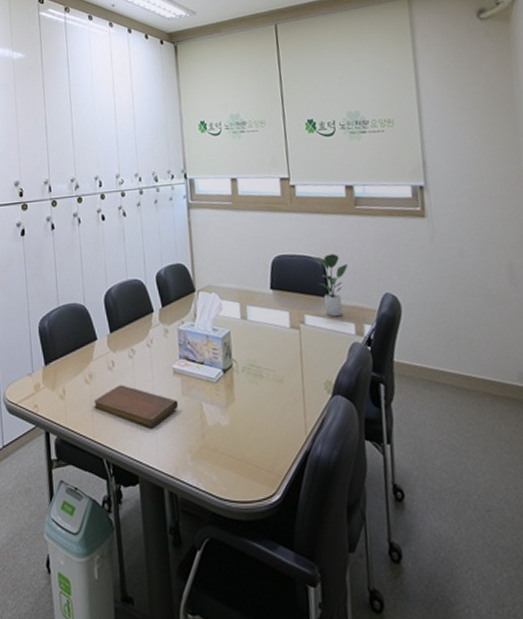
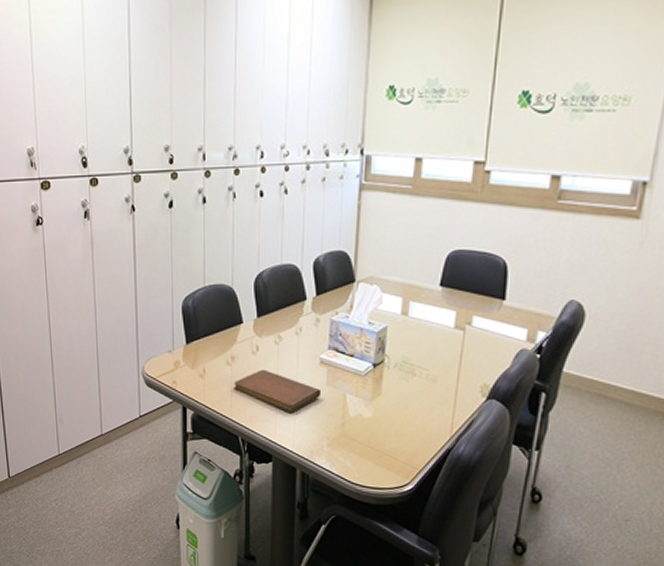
potted plant: present [315,253,348,317] -> none [495,252,534,321]

